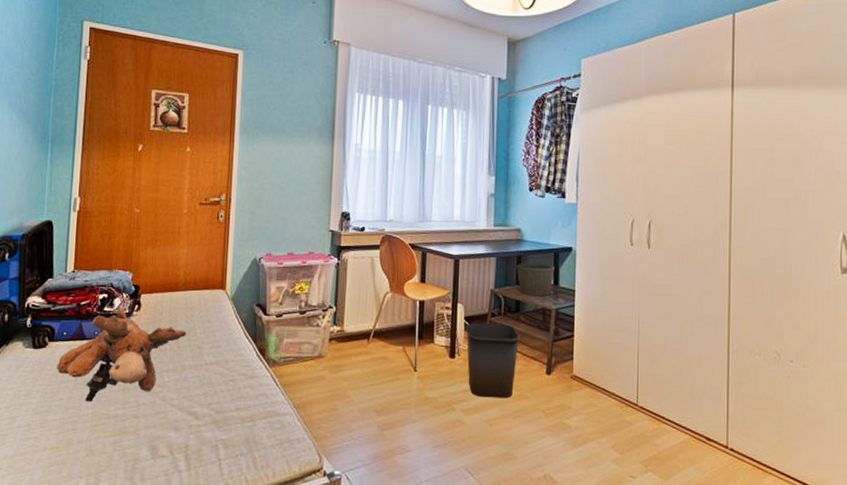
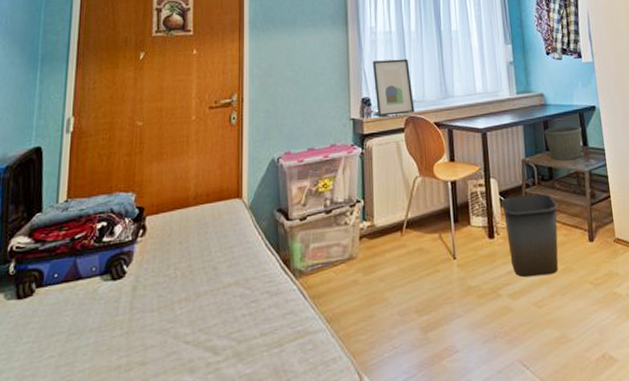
stuffed animal: present [56,307,187,402] -> none [45,235,200,355]
picture frame: none [354,177,392,232] -> present [372,58,415,117]

